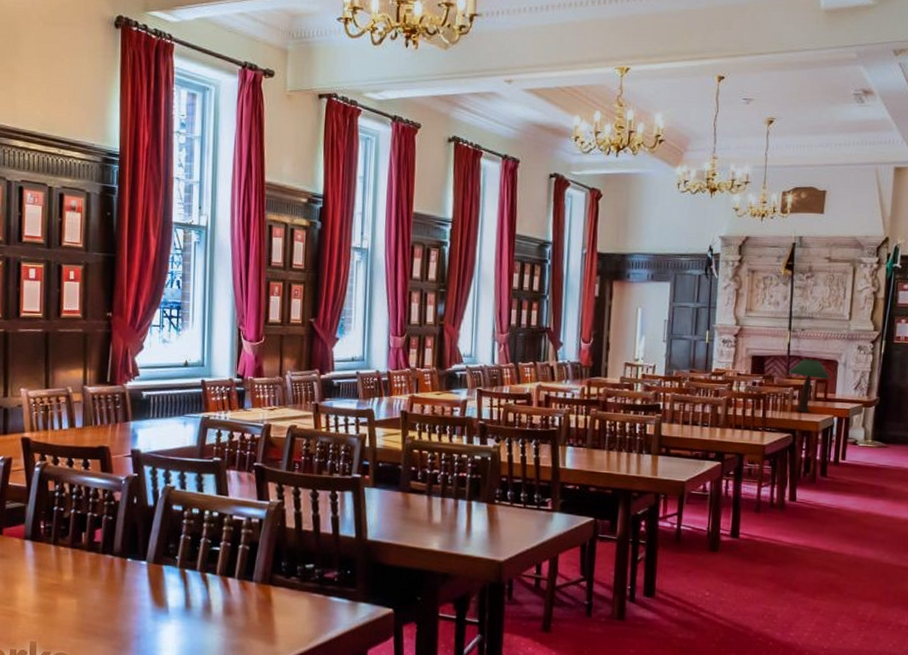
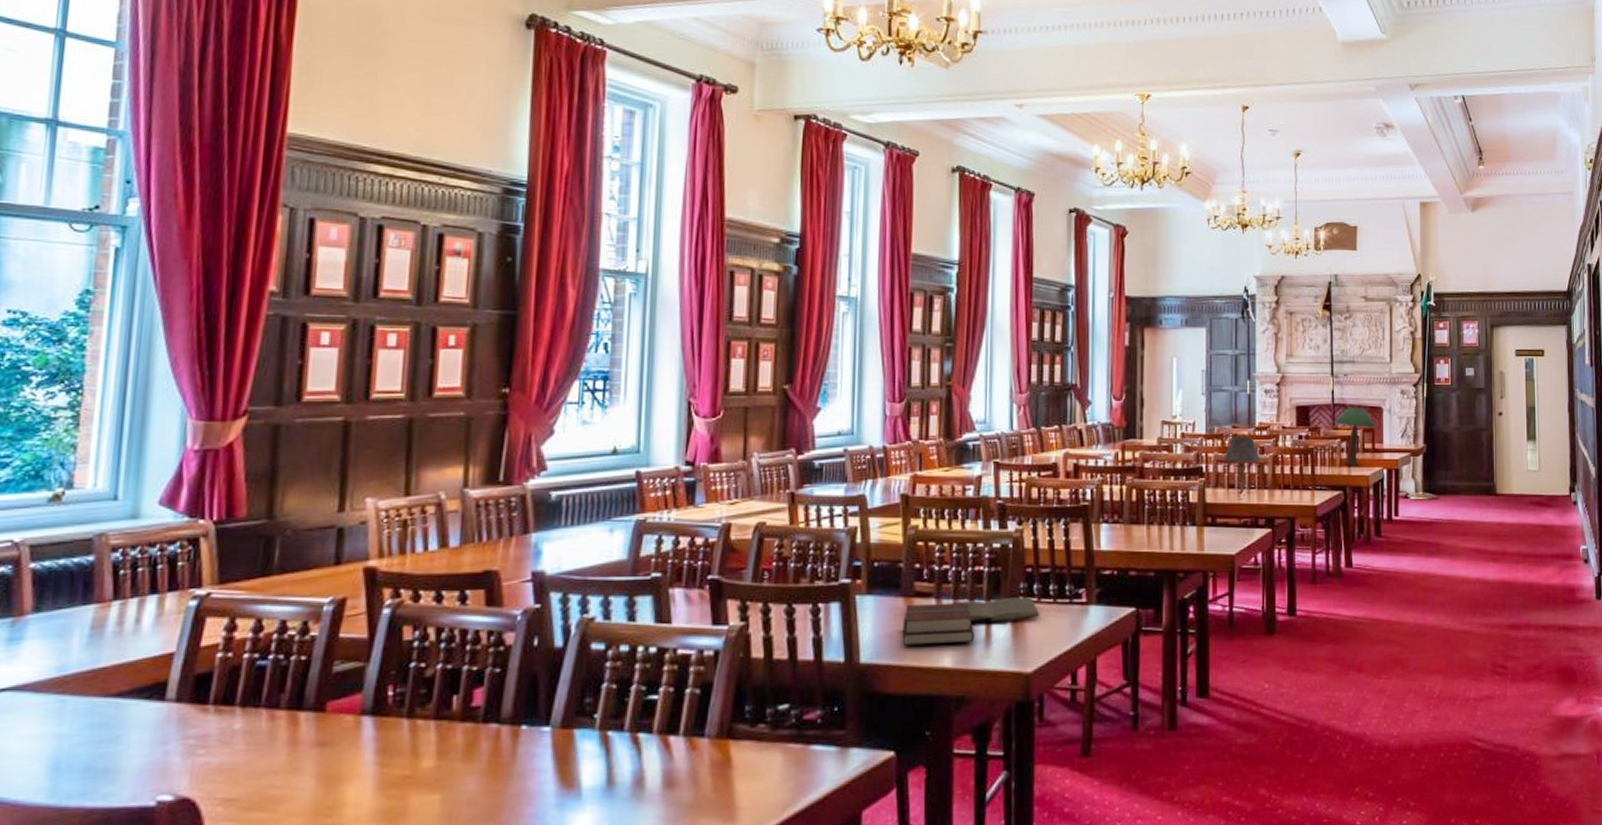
books: none [400,498,457,533] -> present [902,602,974,646]
book: none [438,499,512,519] -> present [949,597,1040,623]
table lamp: none [680,380,715,435] -> present [1224,437,1261,500]

